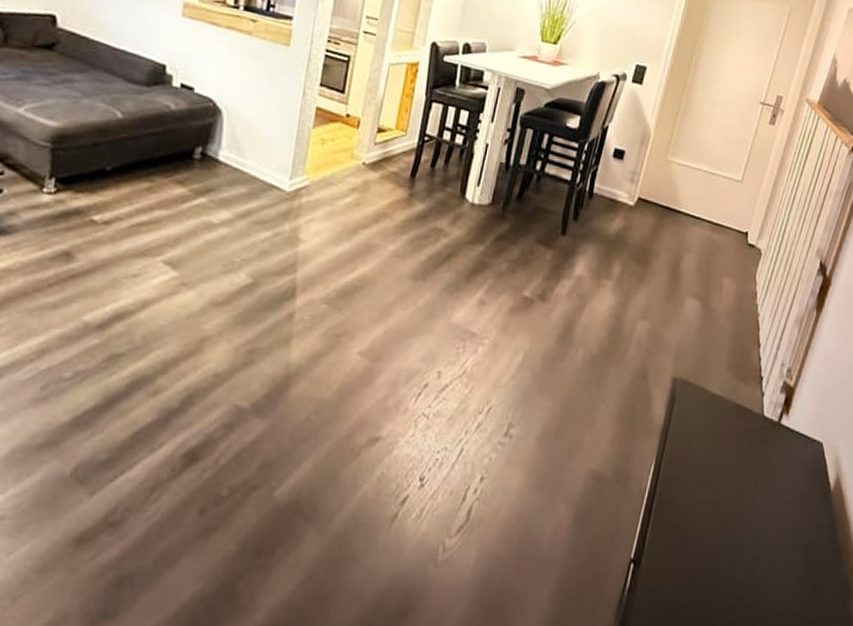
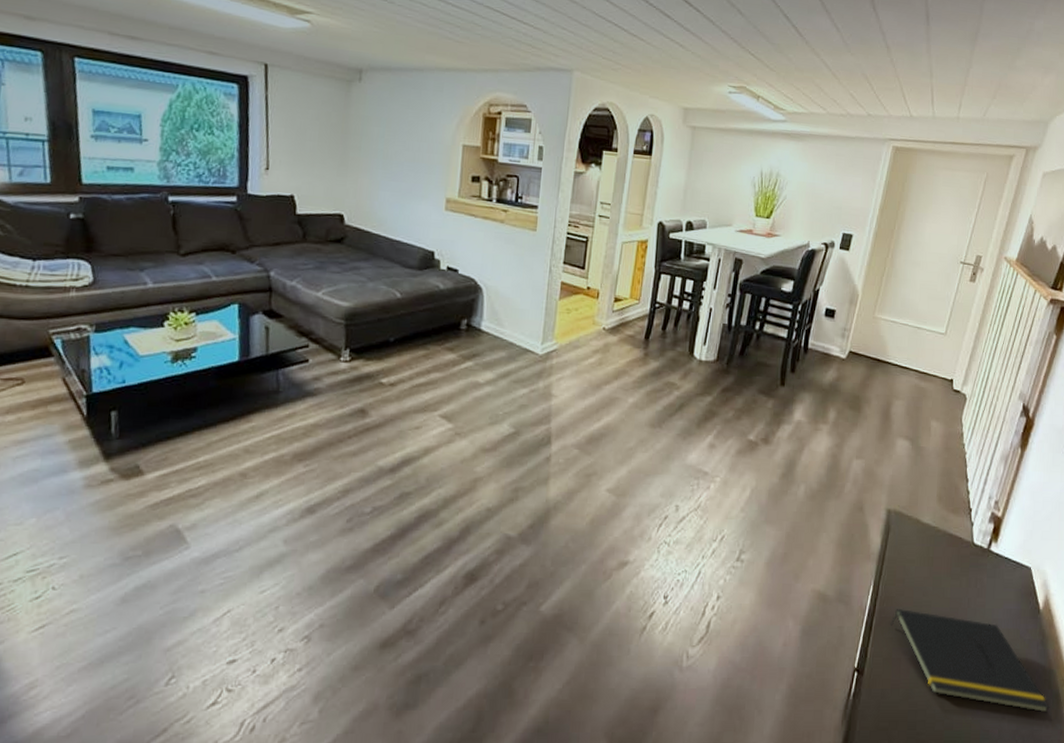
notepad: none [671,491,838,606] -> present [890,609,1050,713]

